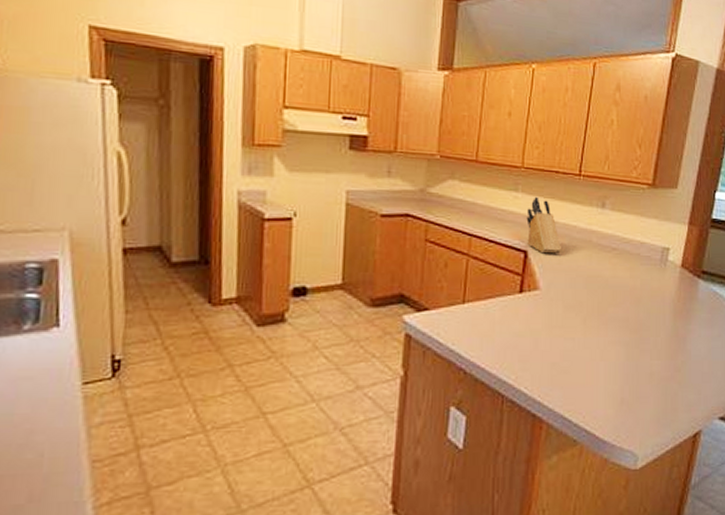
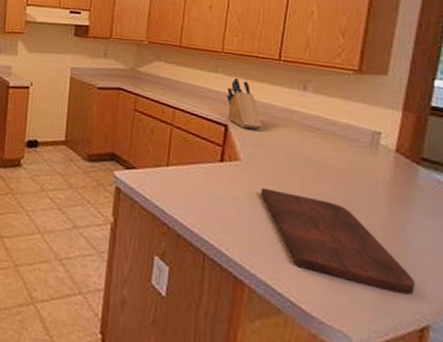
cutting board: none [558,316,692,405] -> present [260,187,416,295]

